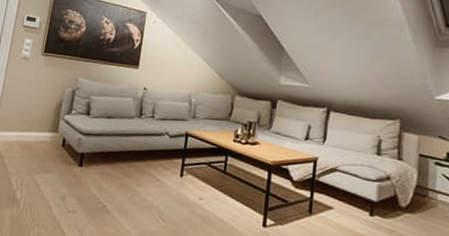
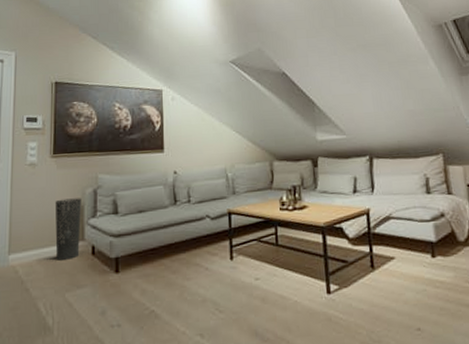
umbrella stand: none [32,92,61,147] -> present [54,198,81,261]

